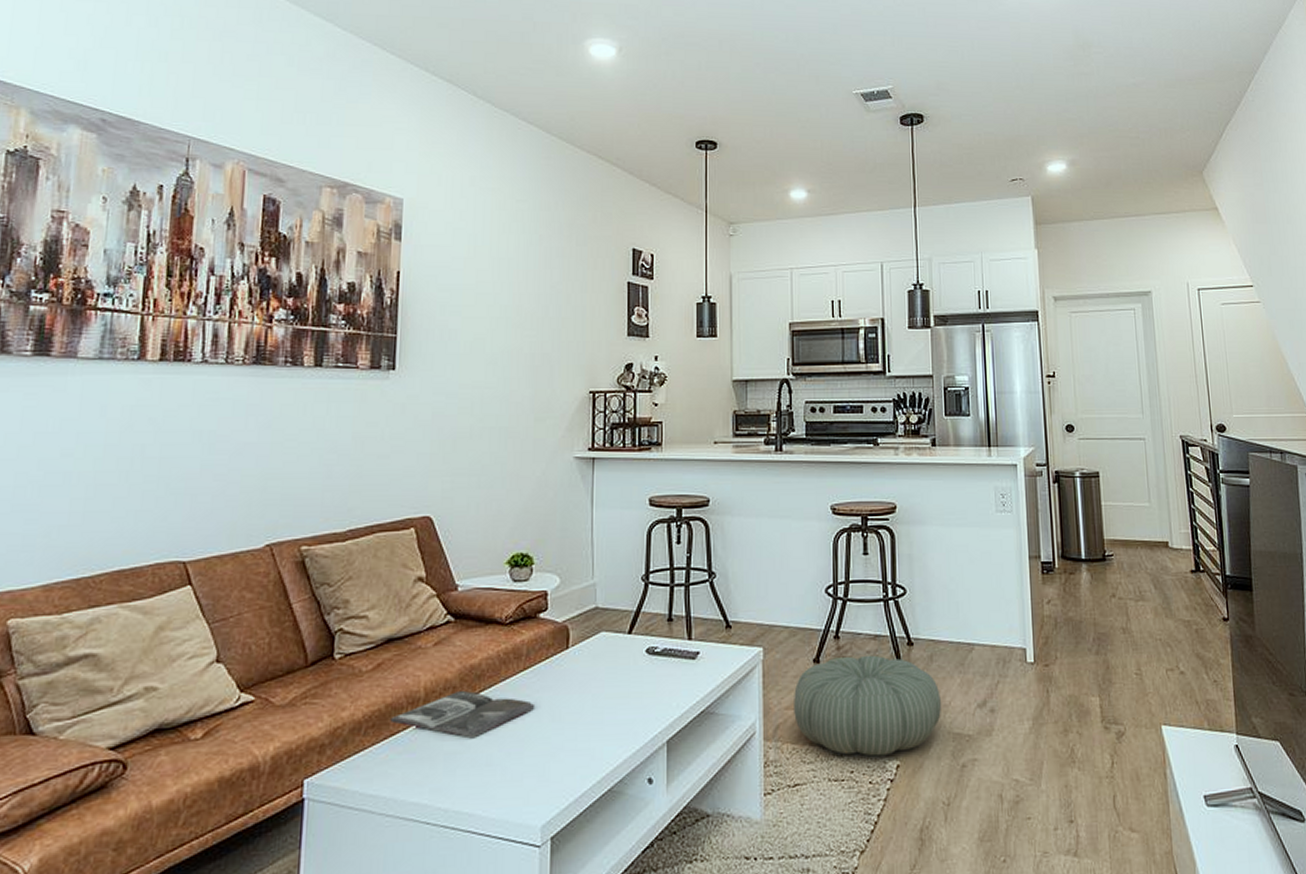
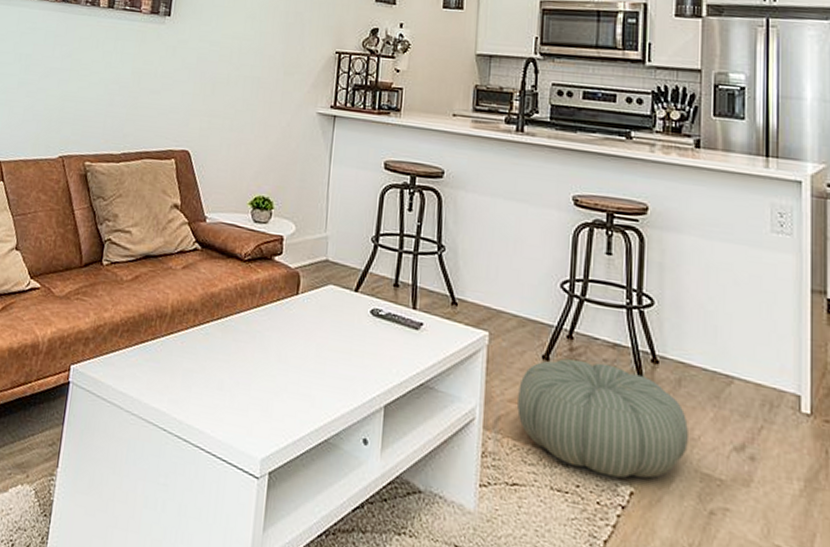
magazine: present [390,690,536,739] -> none [142,314,265,361]

